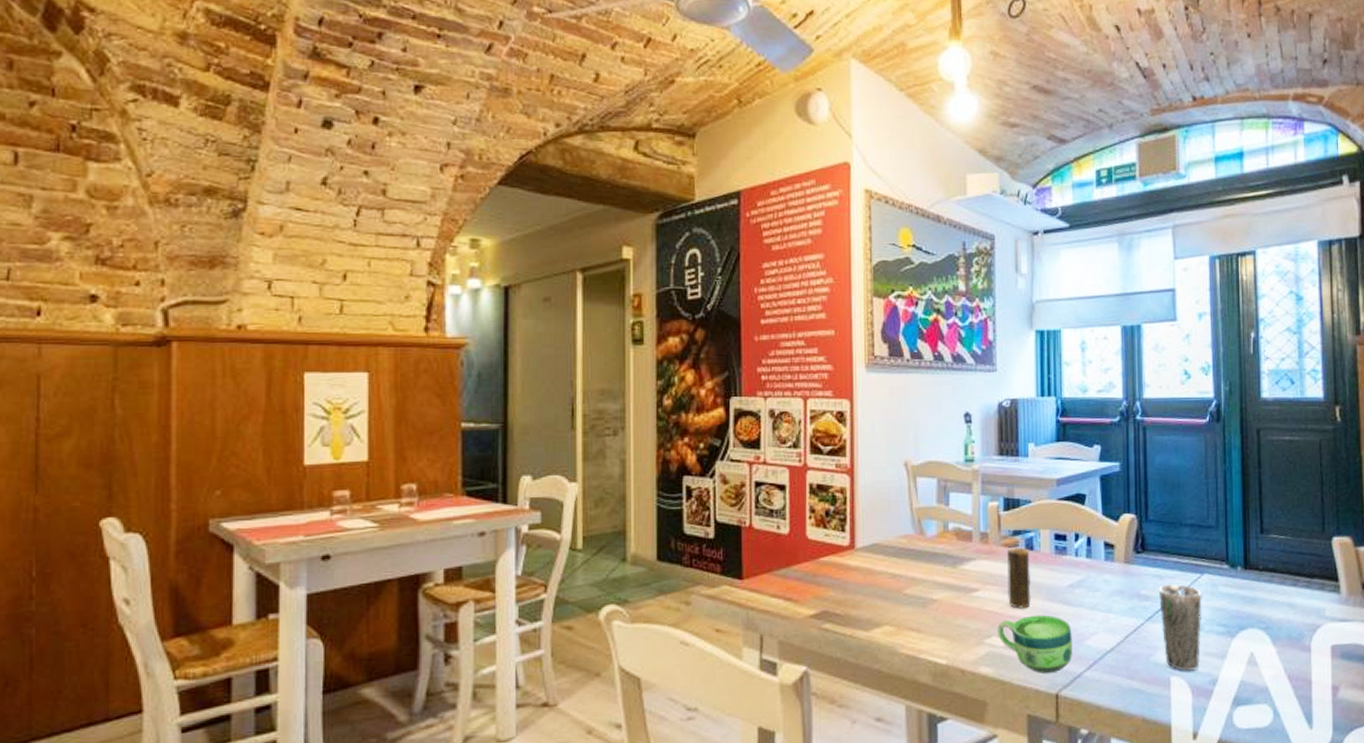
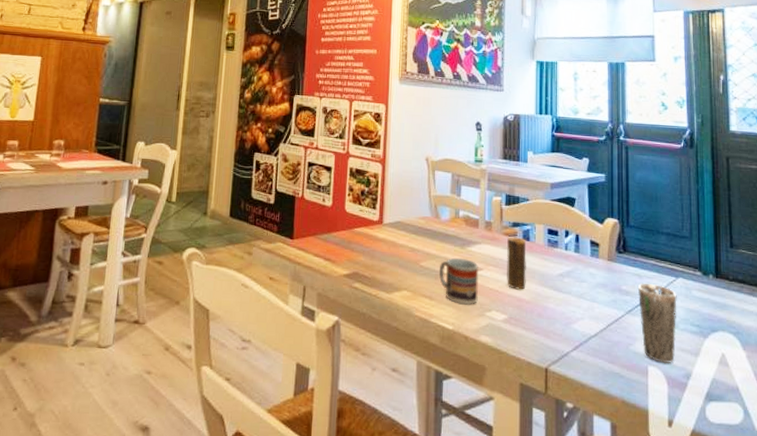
cup: none [926,578,975,634] -> present [438,257,479,305]
cup: present [998,614,1073,673] -> none [497,296,561,349]

